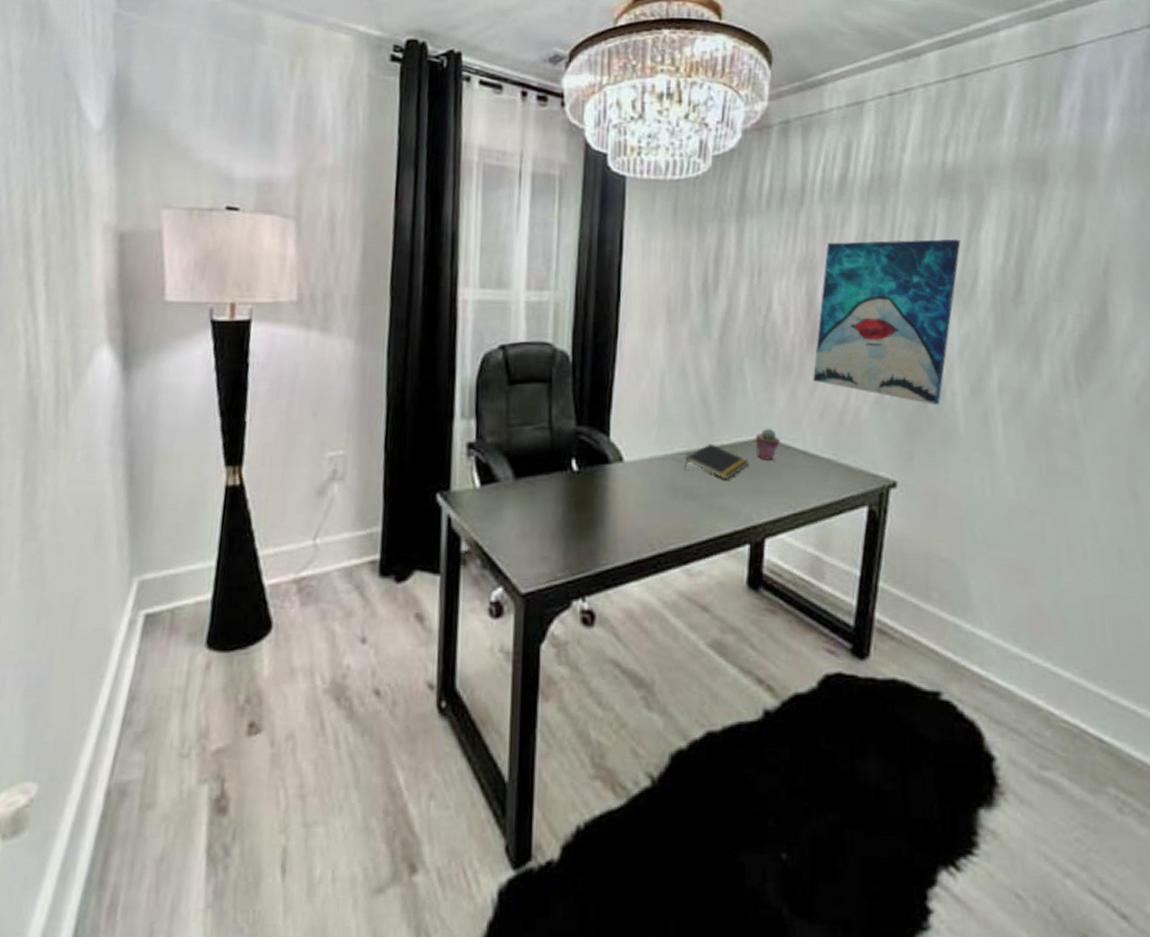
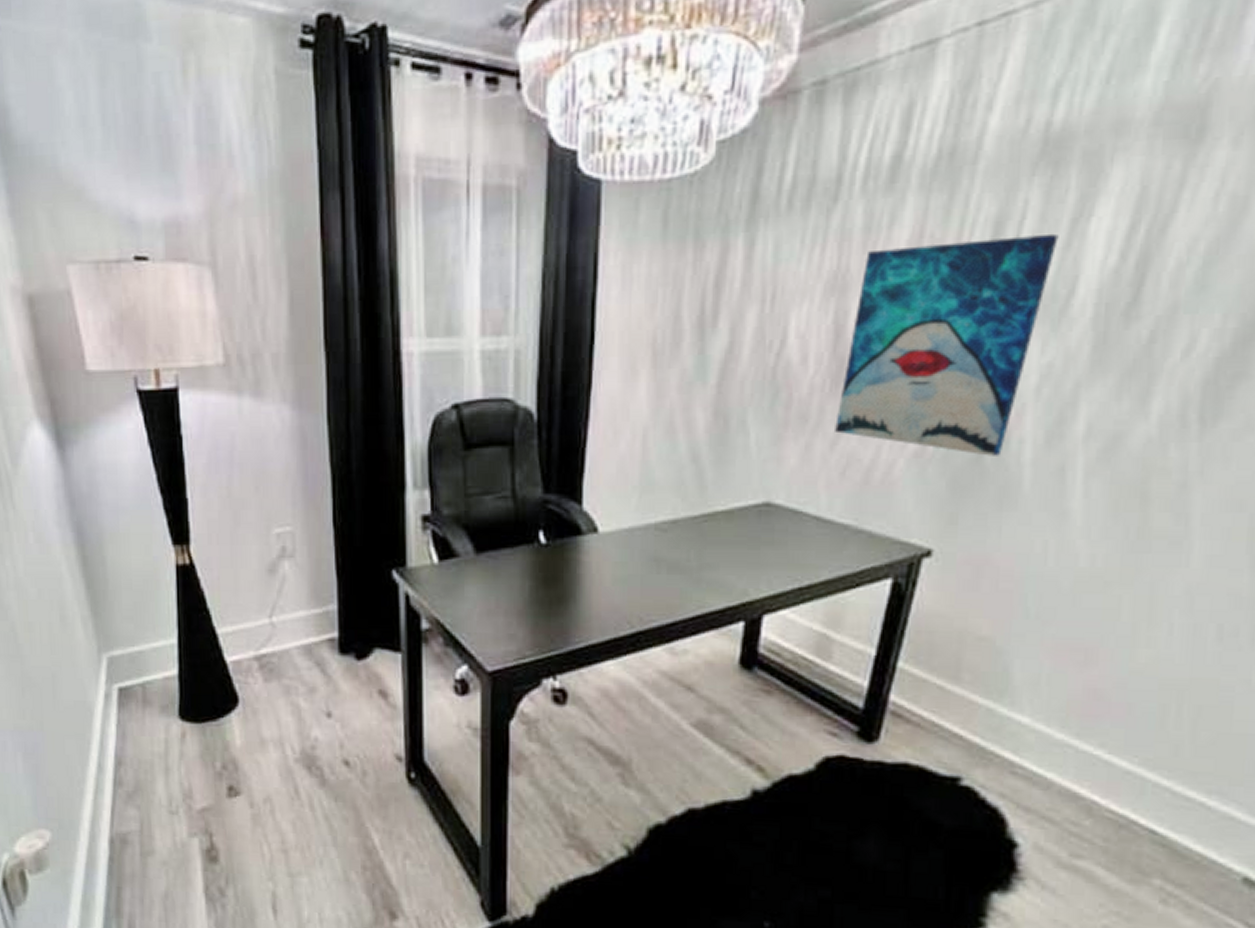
notepad: present [685,443,750,480] -> none [671,510,749,551]
potted succulent: present [755,428,780,460] -> none [757,490,788,528]

